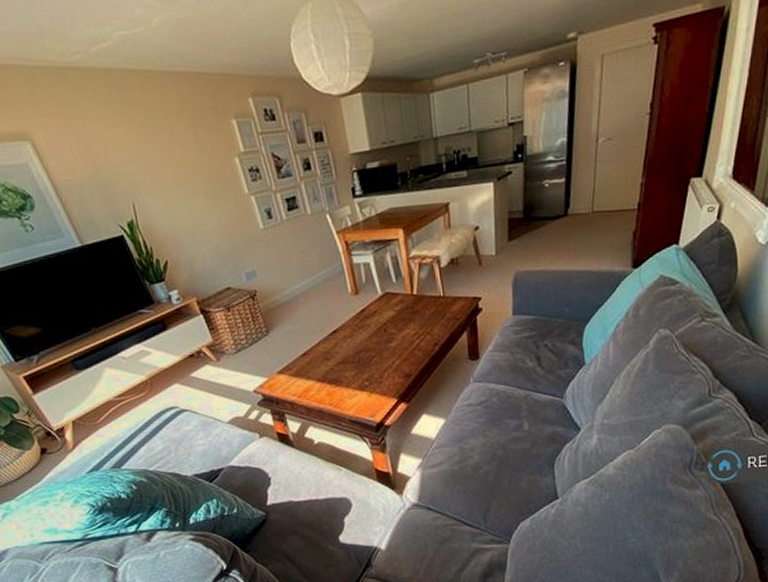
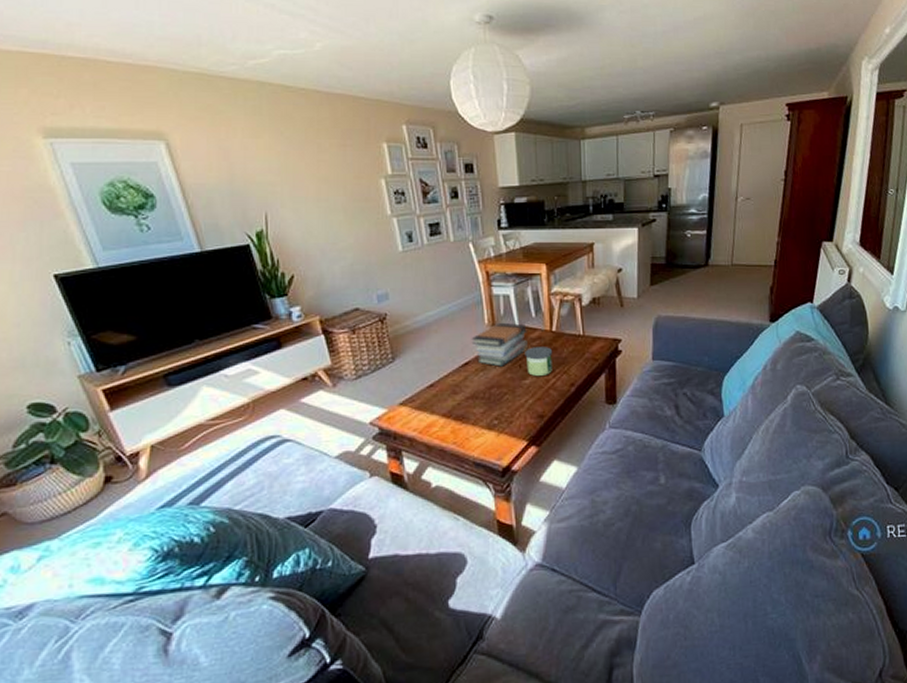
book stack: none [337,289,392,332] -> present [471,322,529,367]
candle: none [388,310,416,339] -> present [525,347,553,377]

